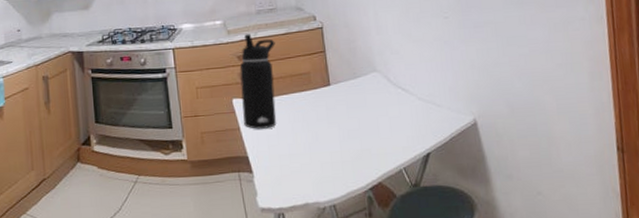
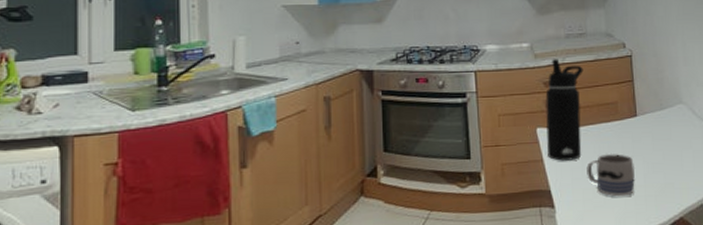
mug: none [282,121,331,163] -> present [586,153,635,197]

